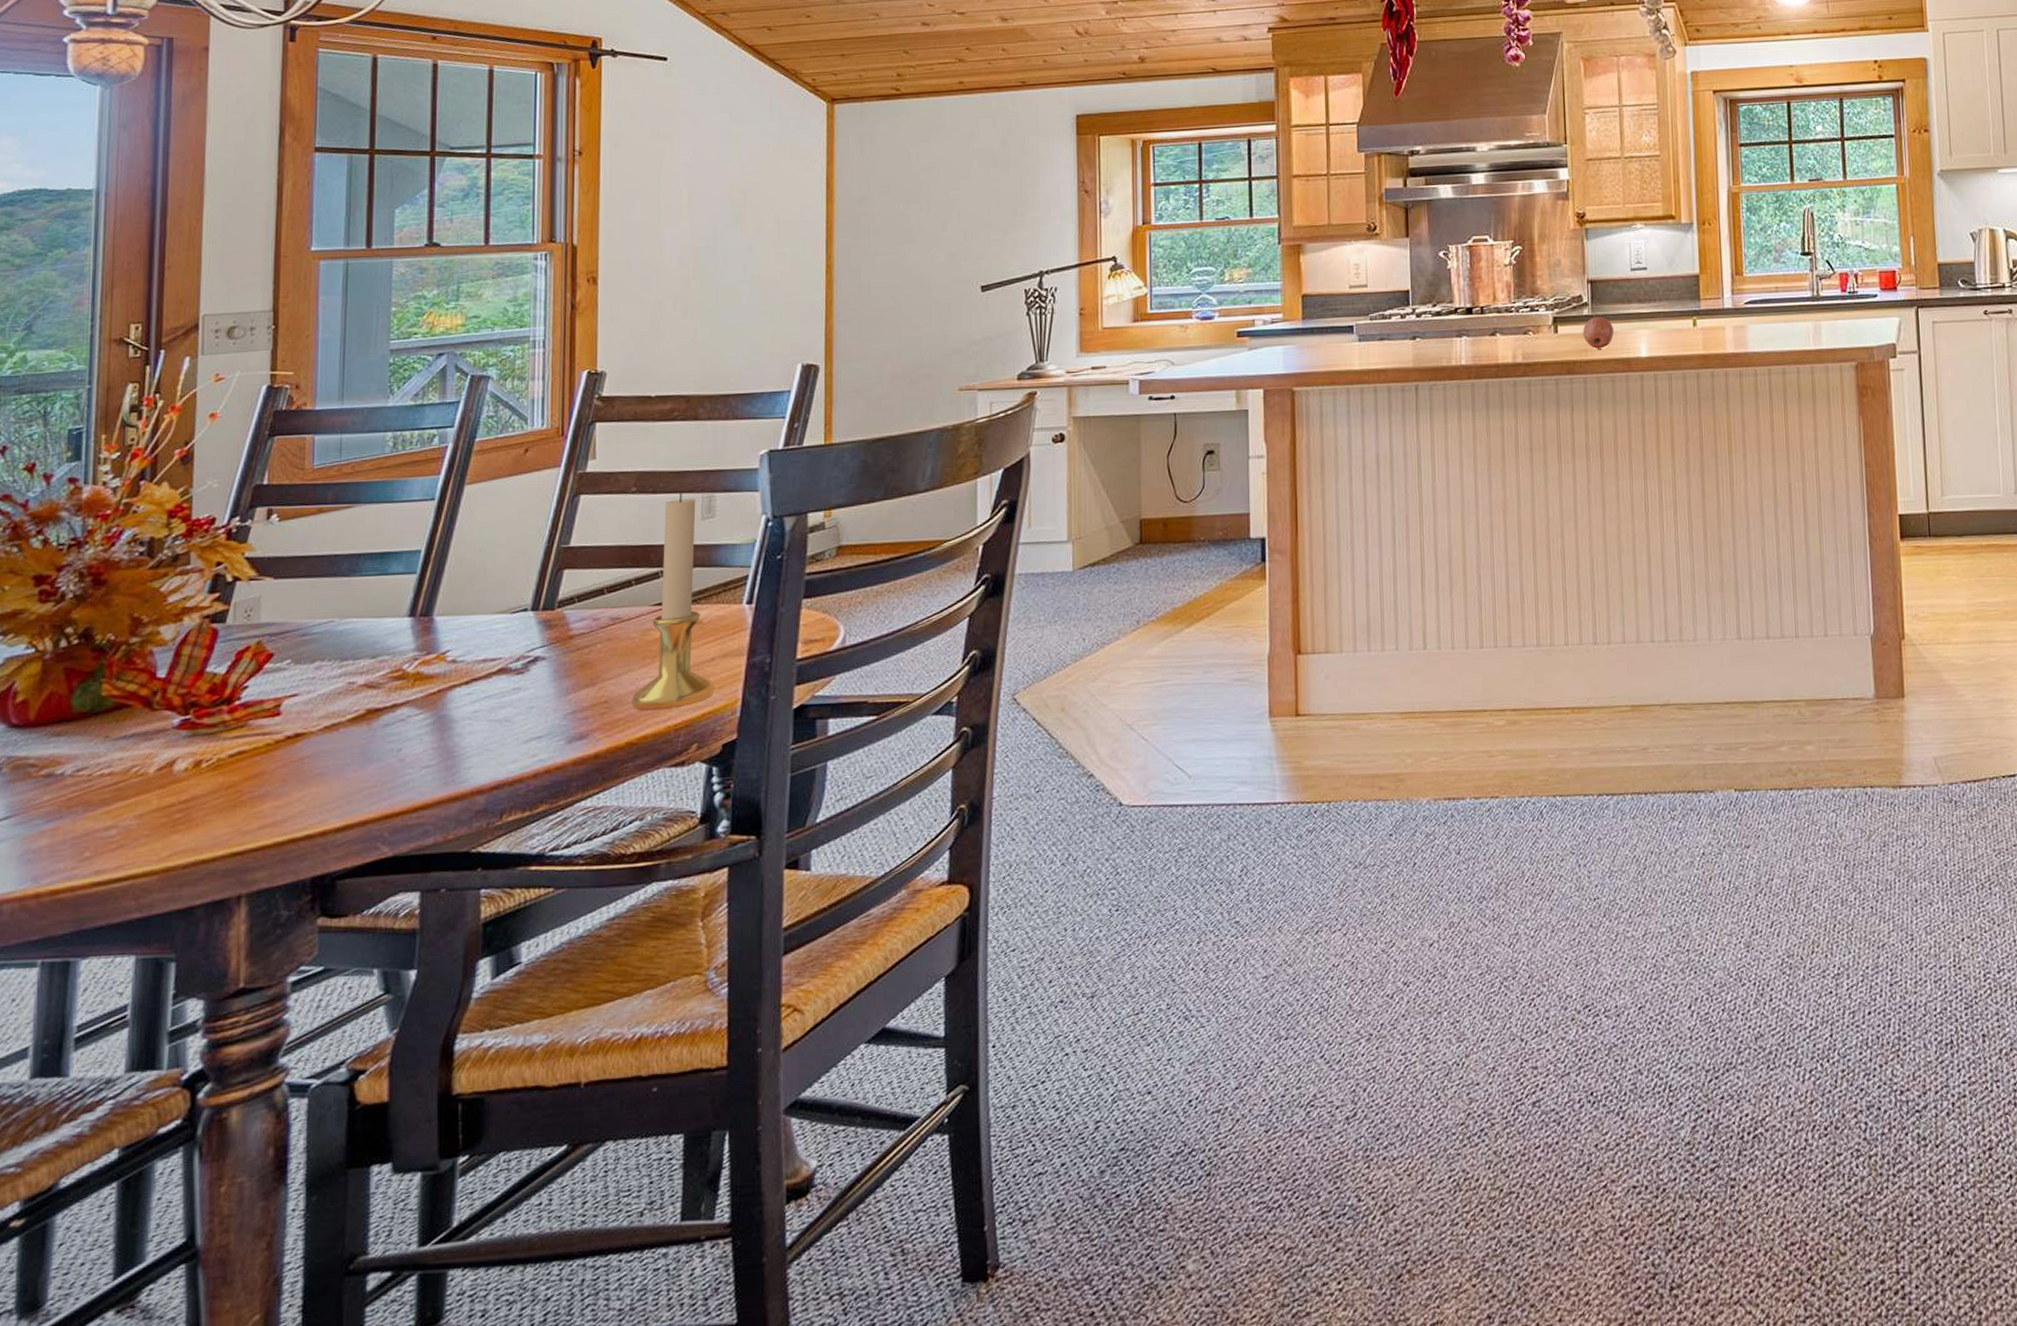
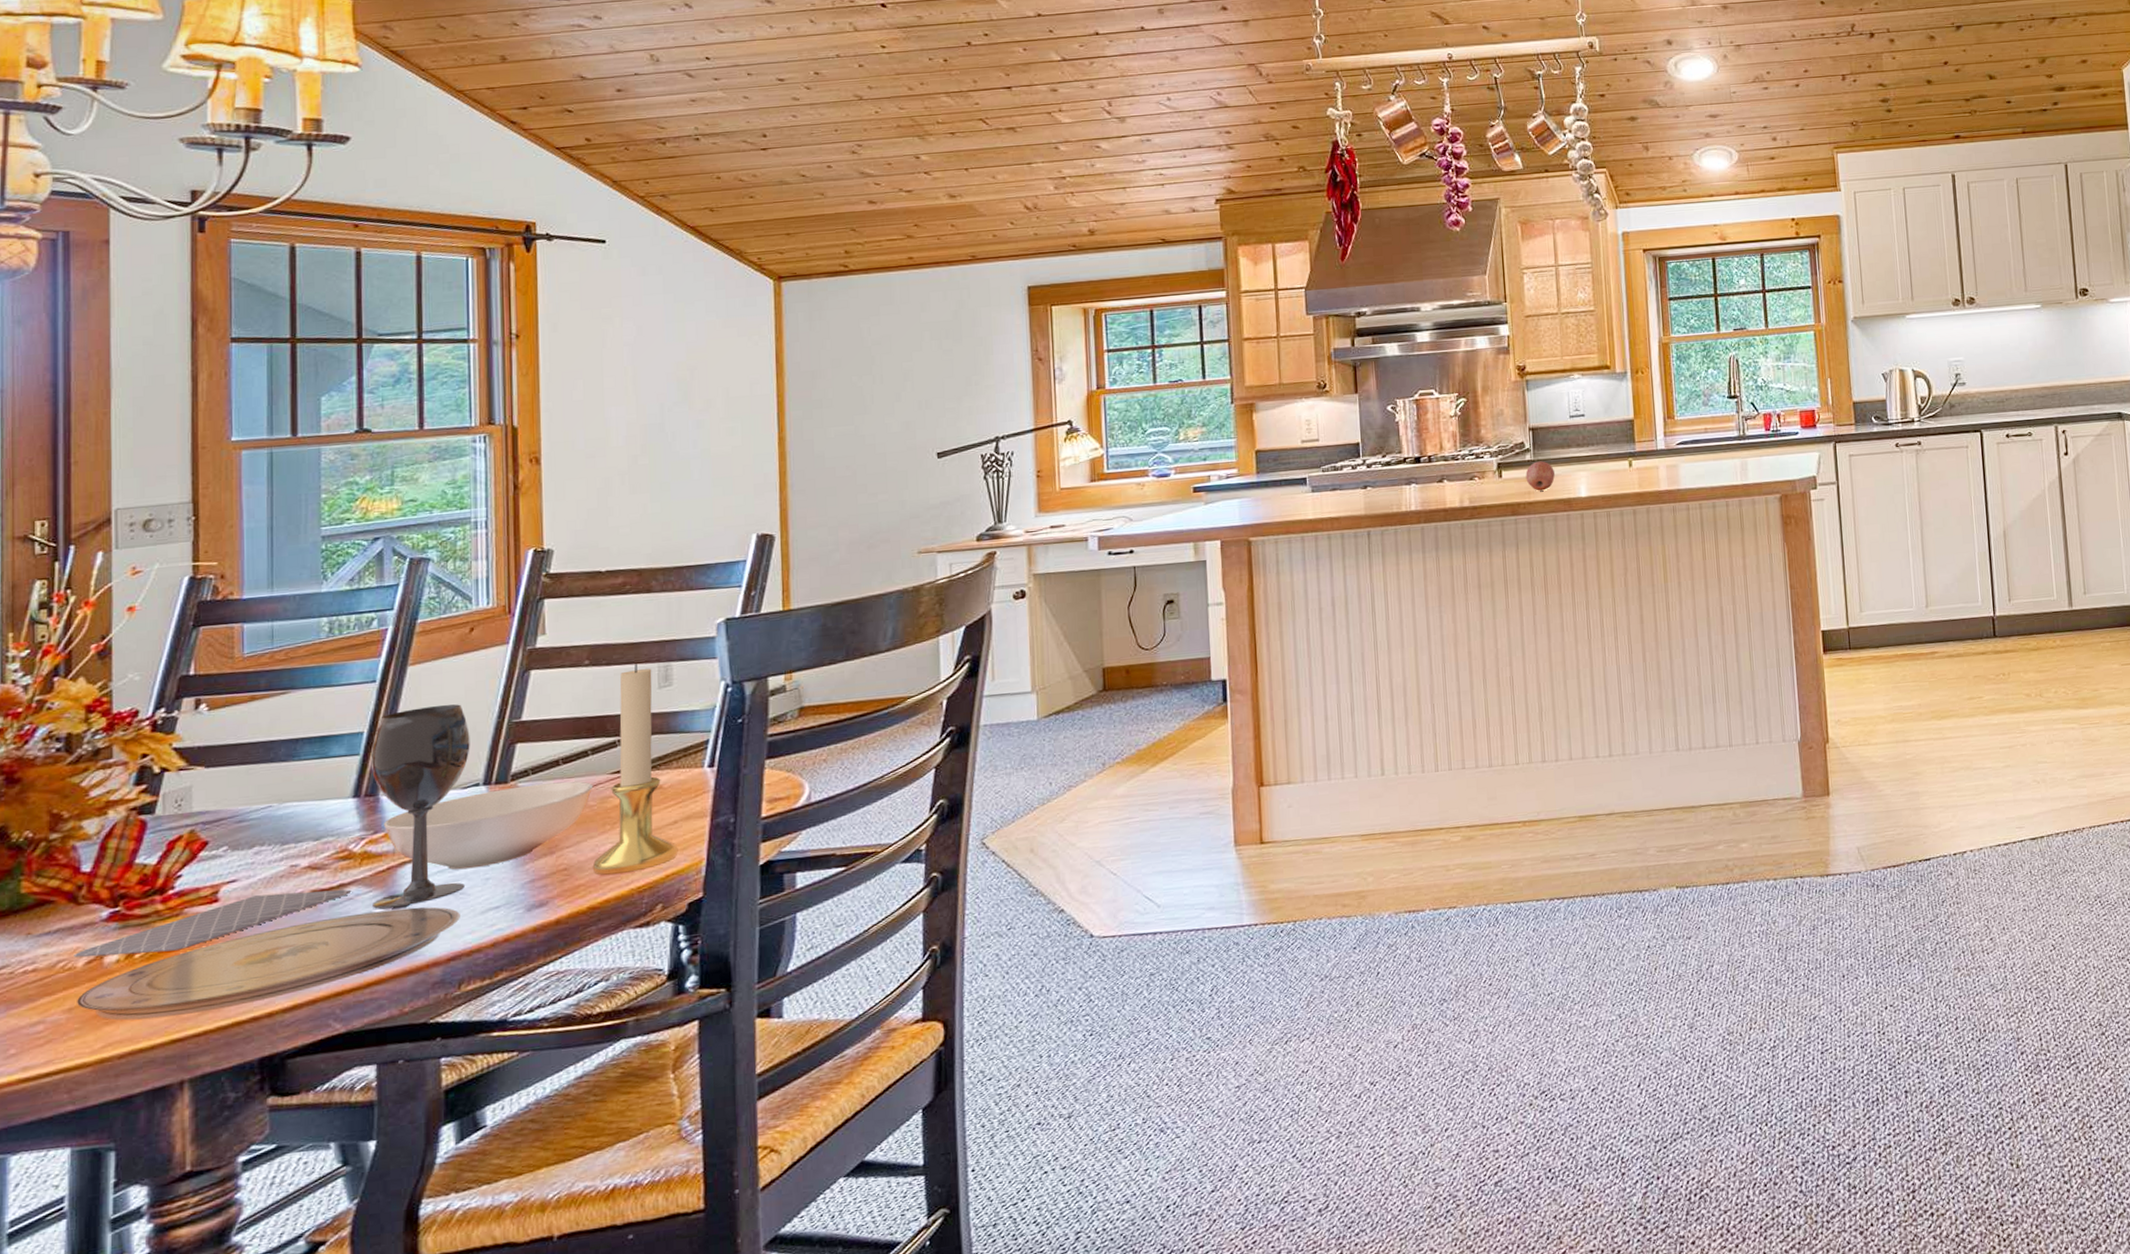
placemat: none [146,709,404,764] -> present [74,889,352,958]
plate: none [147,732,504,831] -> present [77,906,460,1021]
wine glass: none [423,526,521,733] -> present [370,704,470,909]
bowl: none [436,611,636,697] -> present [383,781,594,870]

